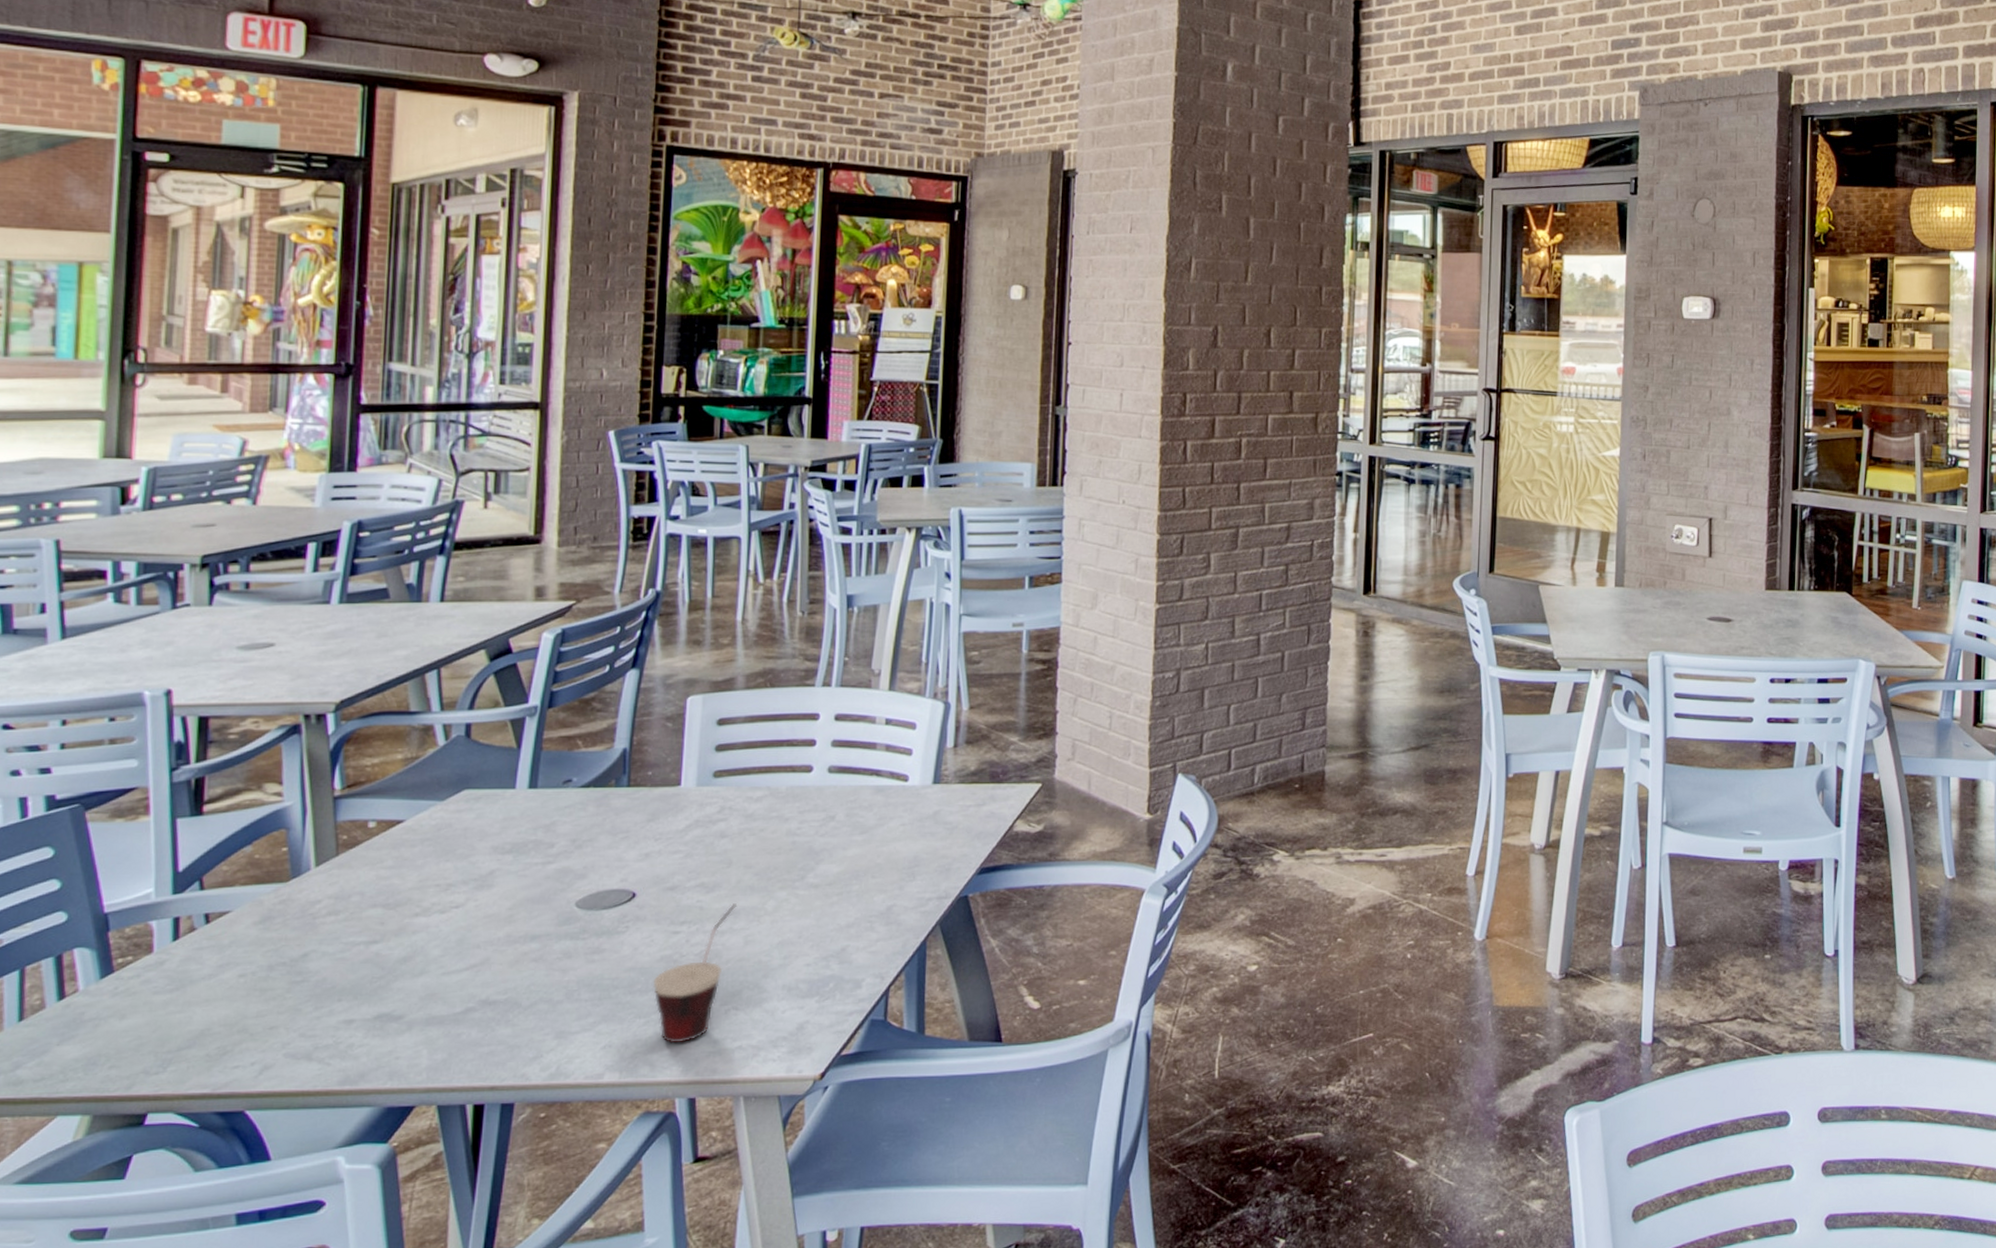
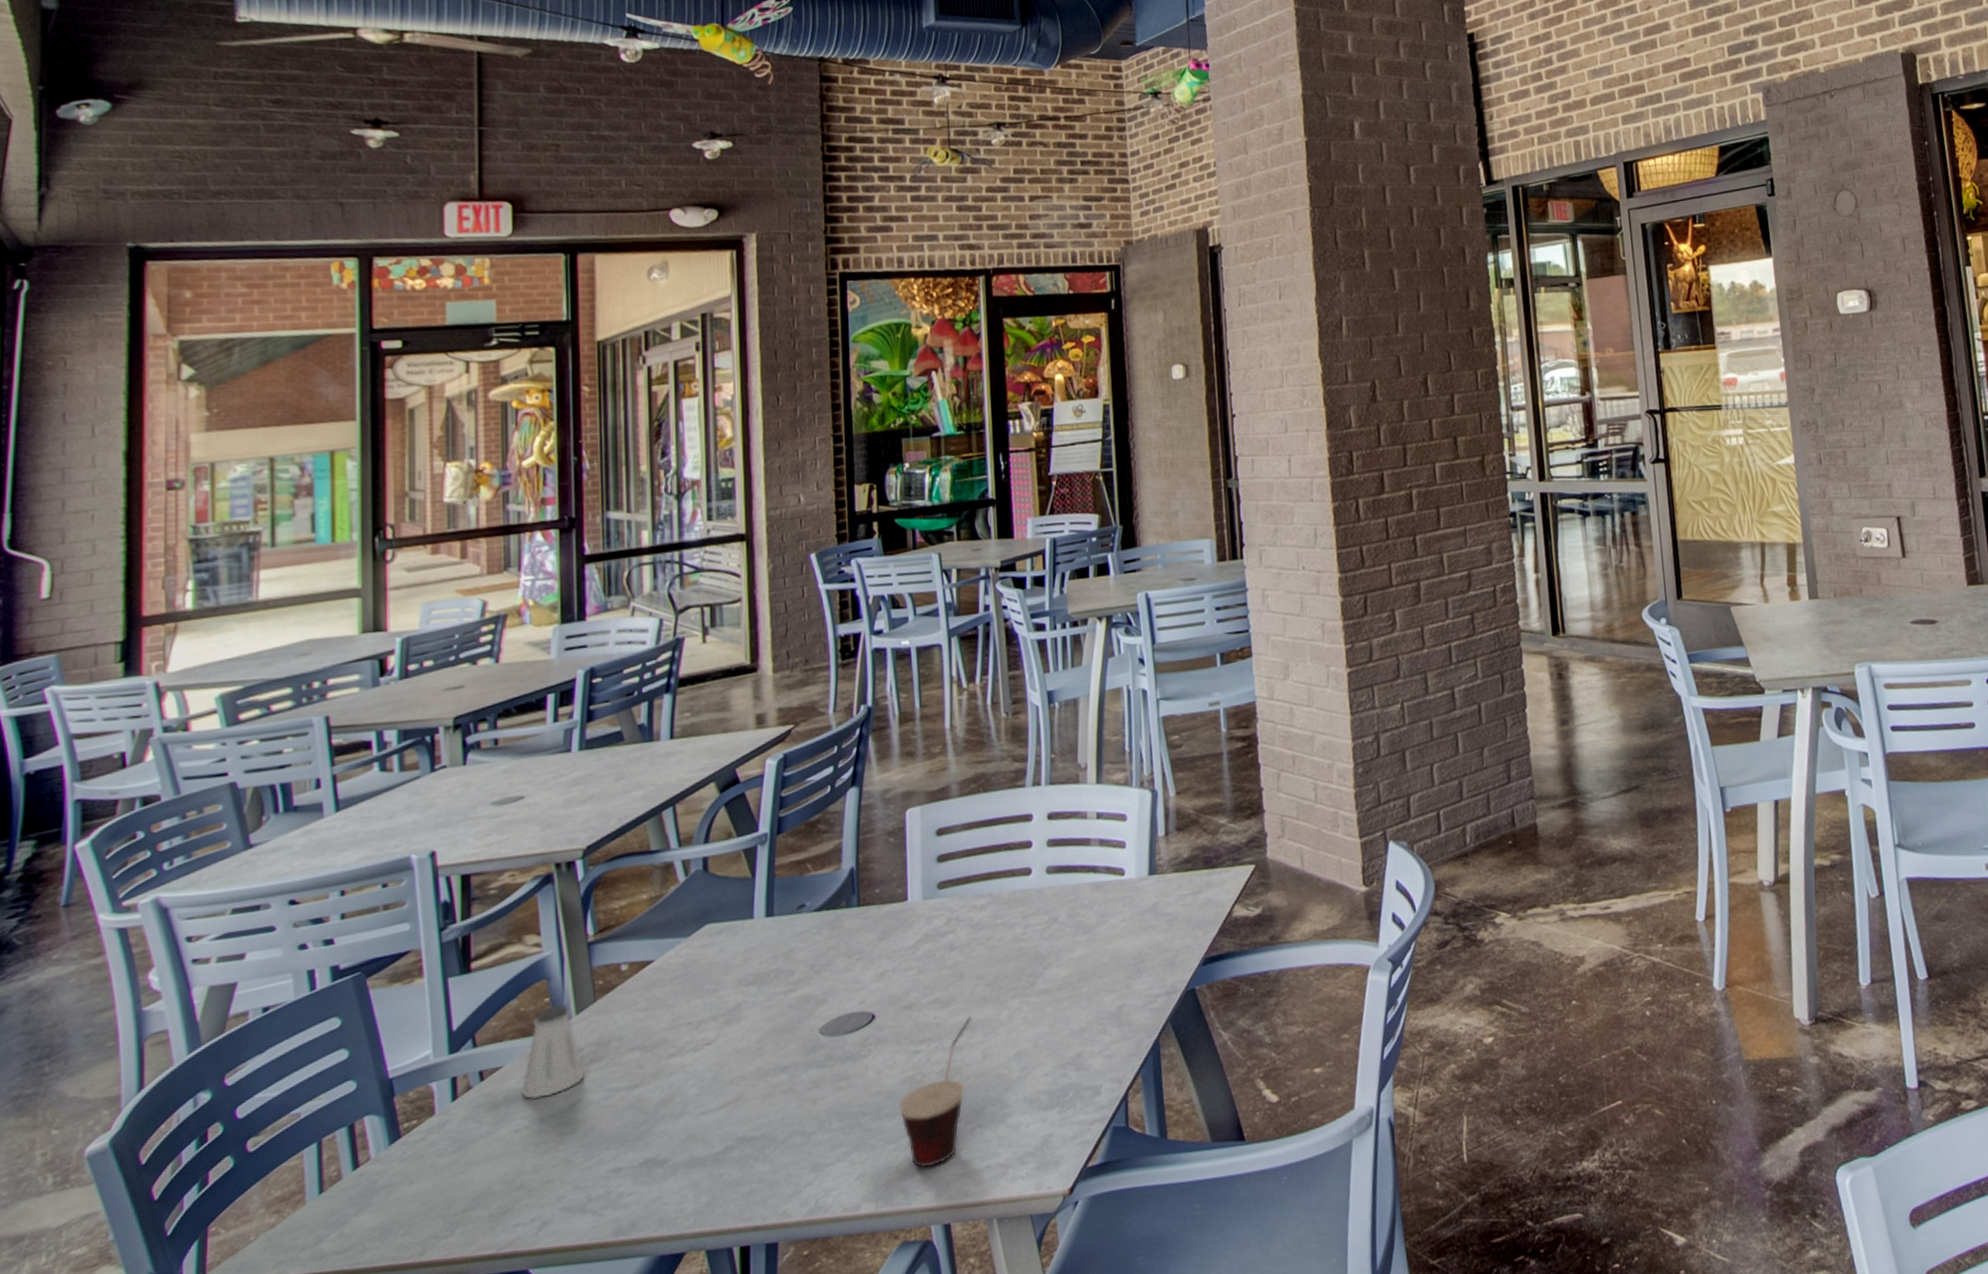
saltshaker: none [249,855,321,947] -> present [521,1004,585,1100]

